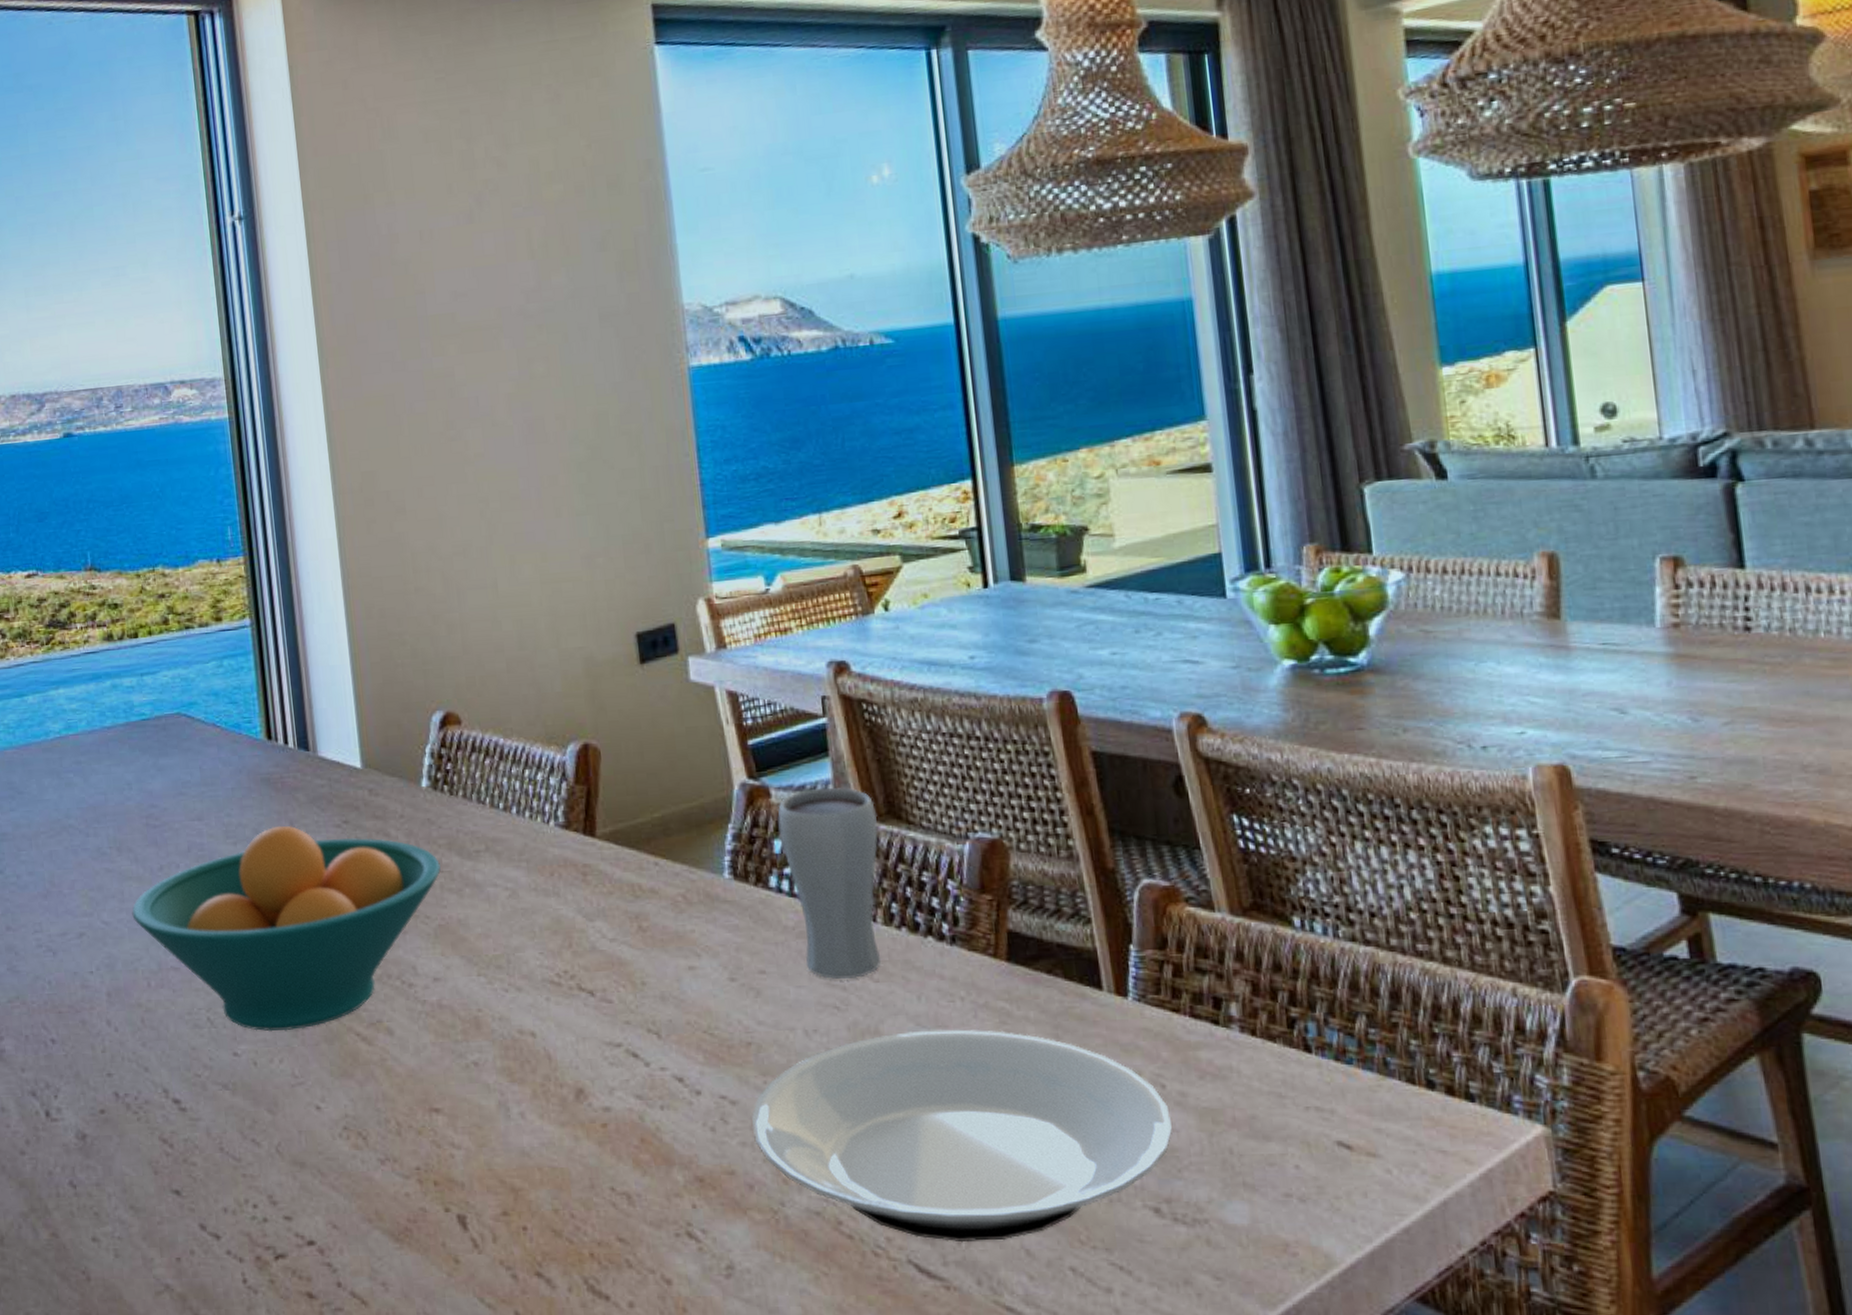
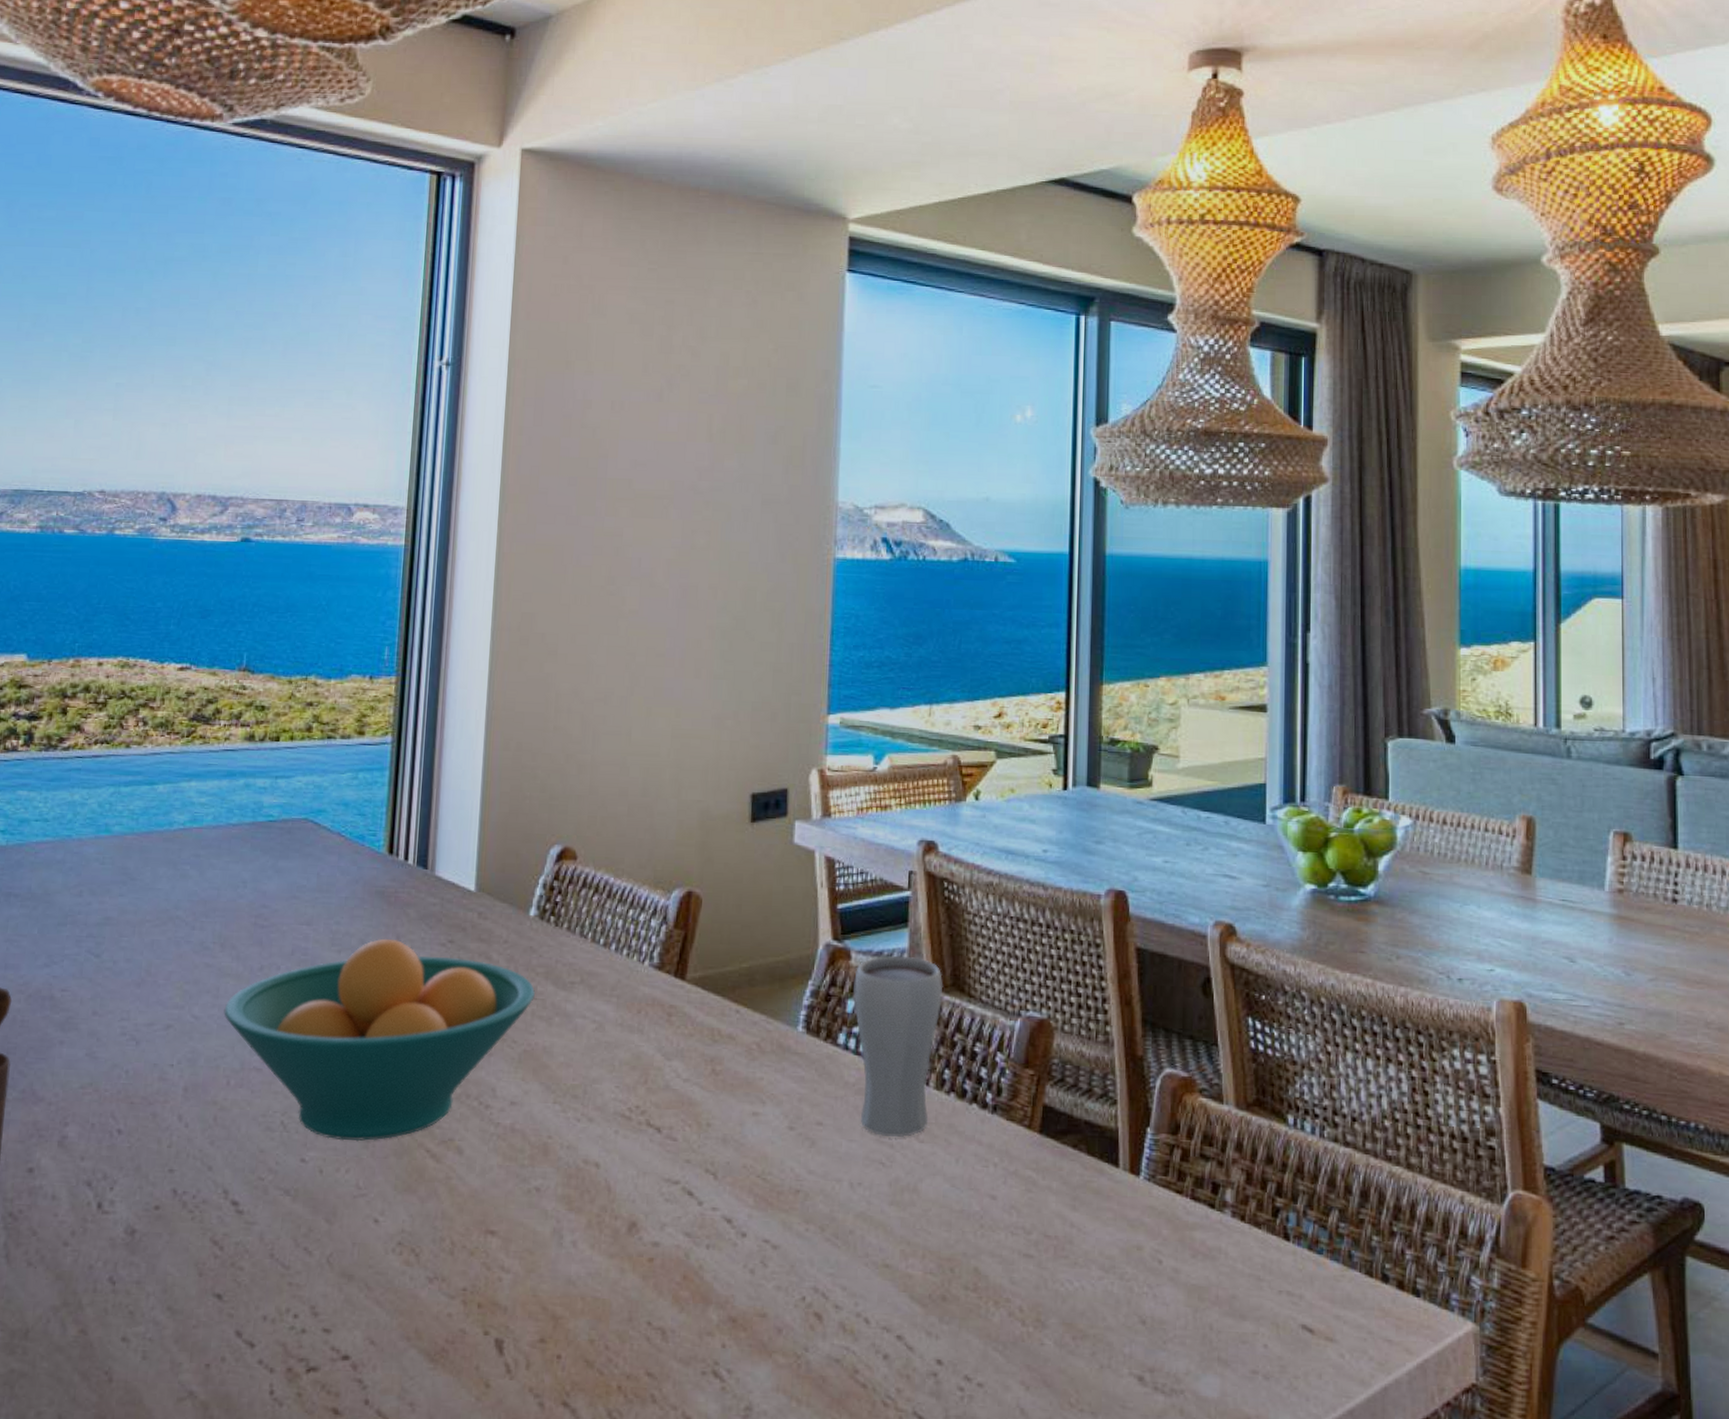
plate: present [752,1029,1173,1243] -> none [788,1191,1164,1399]

